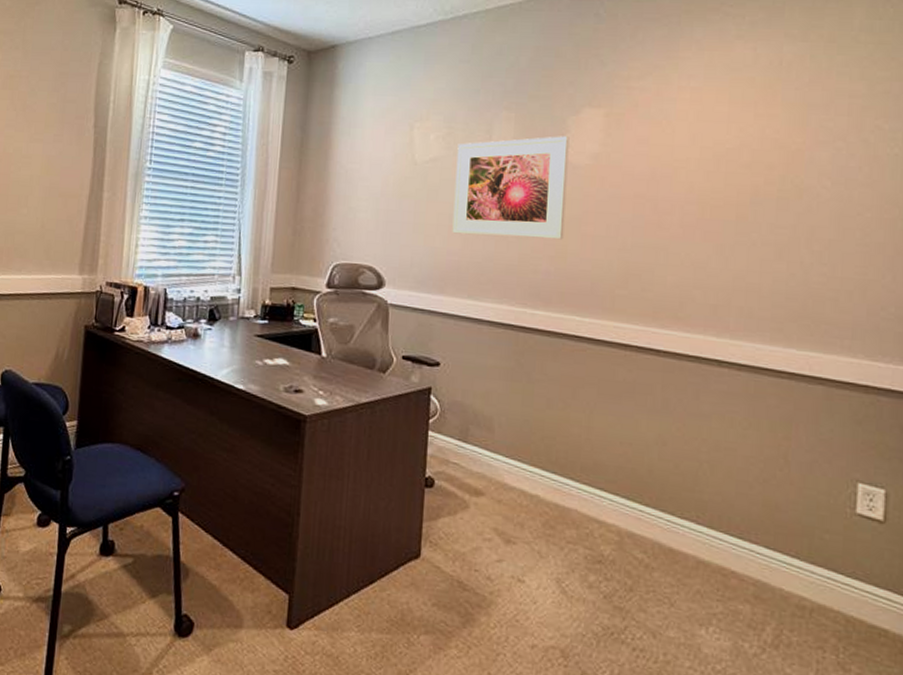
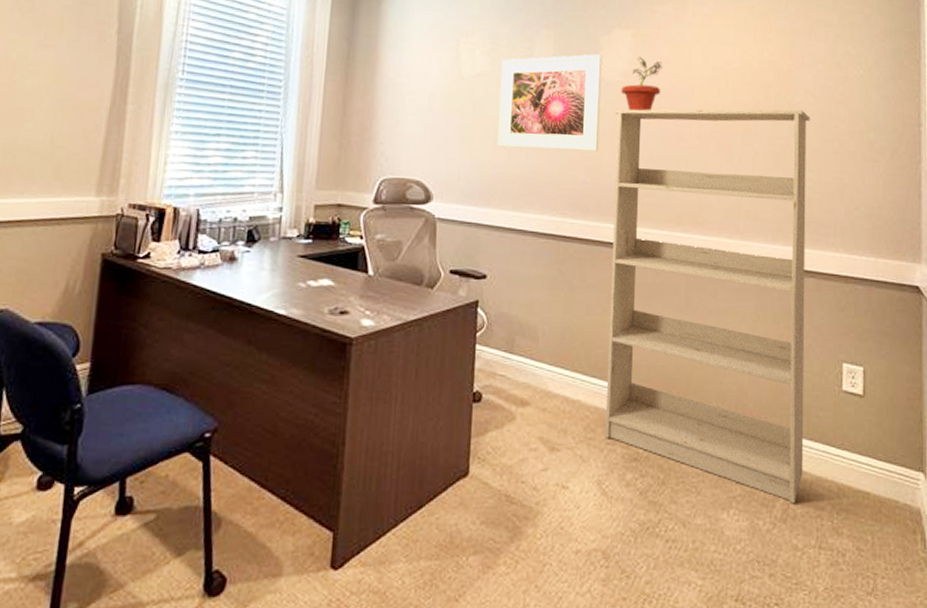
bookcase: none [565,194,825,631] -> present [604,109,810,504]
potted plant: none [590,137,641,197] -> present [621,56,663,112]

